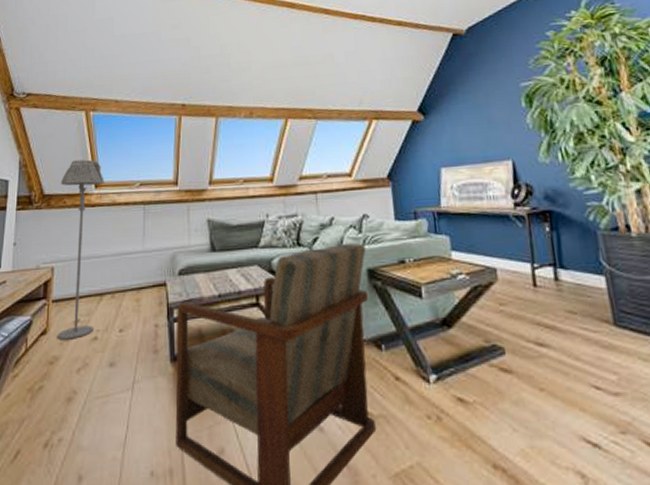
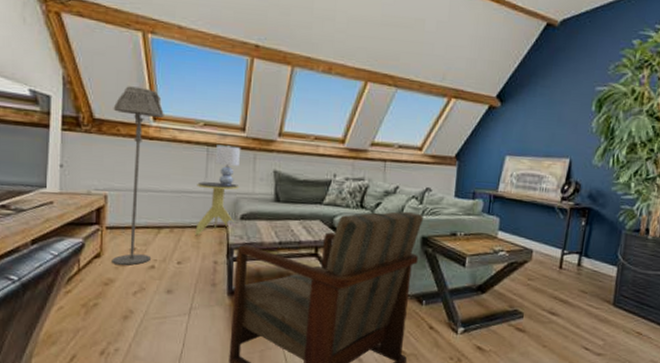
side table: none [135,238,176,298] -> present [195,181,240,235]
lamp: none [152,200,175,243] -> present [216,144,241,187]

